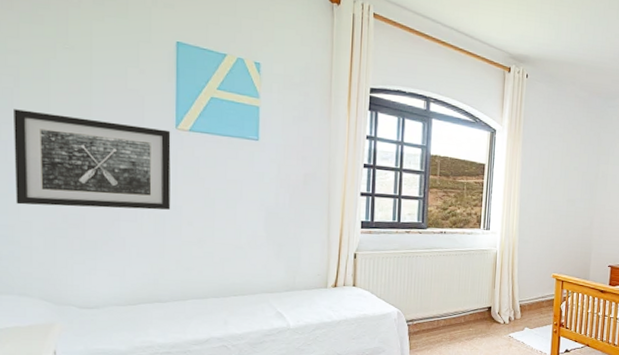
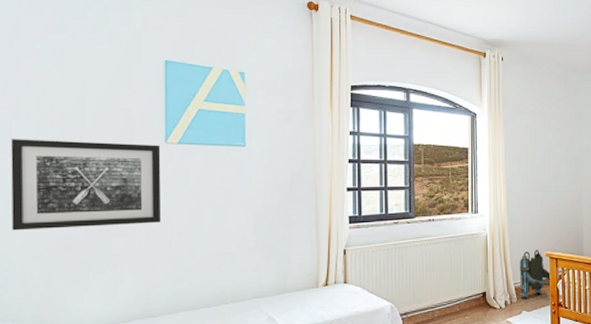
backpack: none [523,271,557,316] -> present [519,250,552,298]

